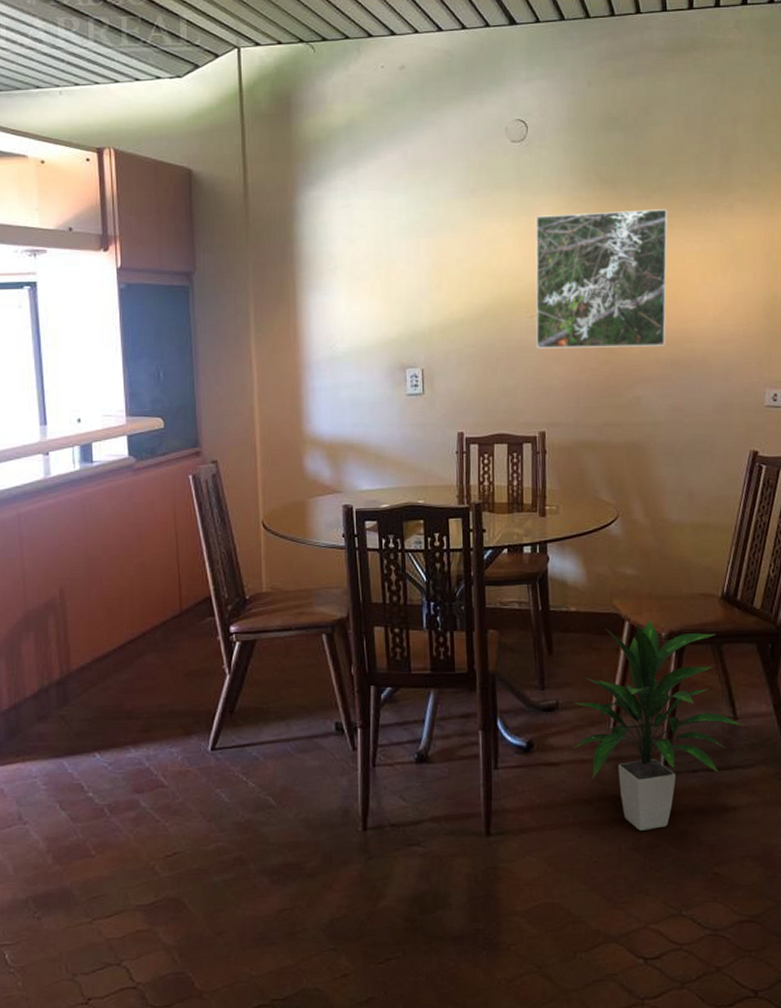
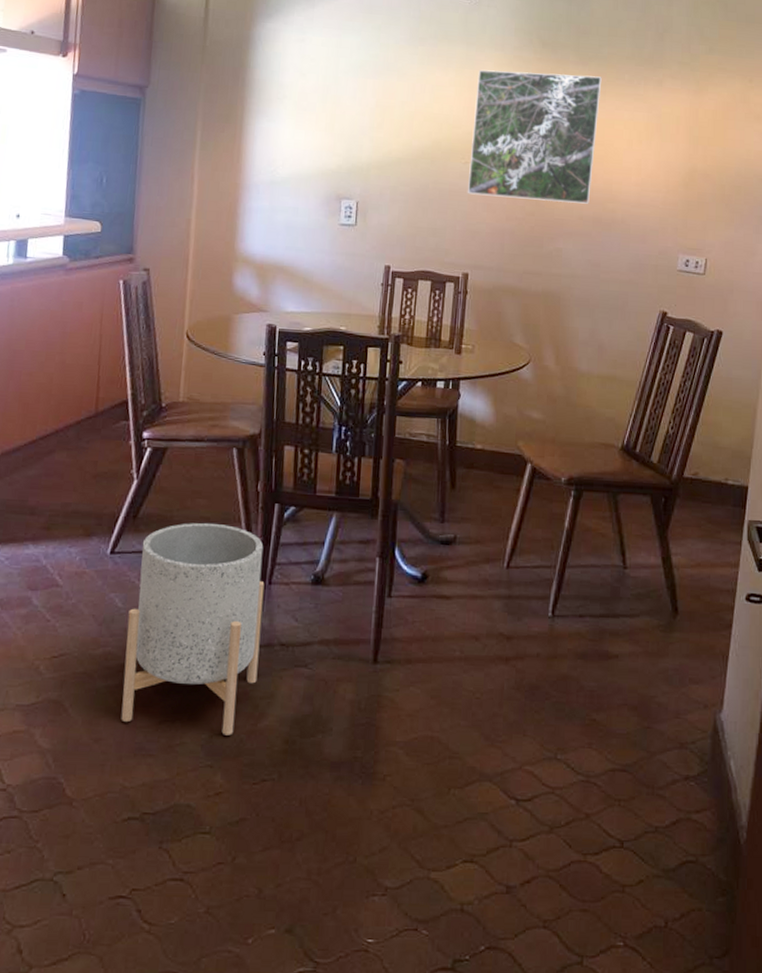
planter: none [236,711,371,919] -> present [121,522,265,736]
indoor plant: present [572,619,744,831] -> none [465,463,632,671]

